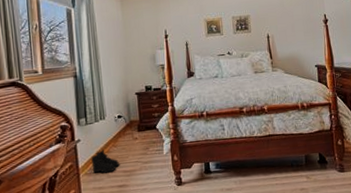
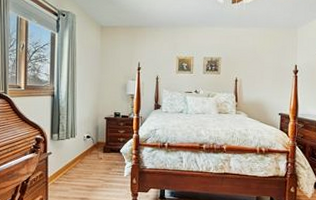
boots: present [91,150,119,174] -> none [59,164,84,185]

